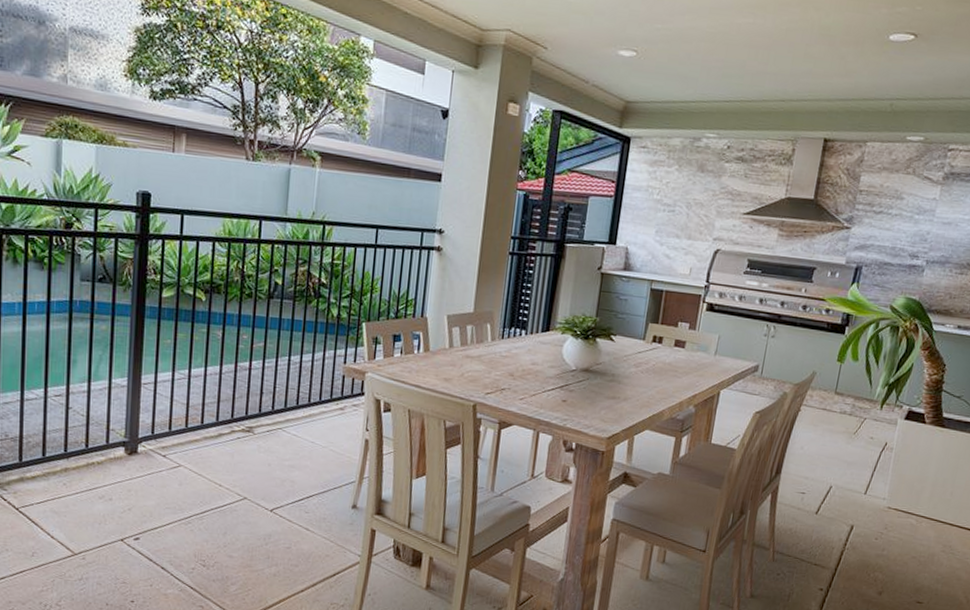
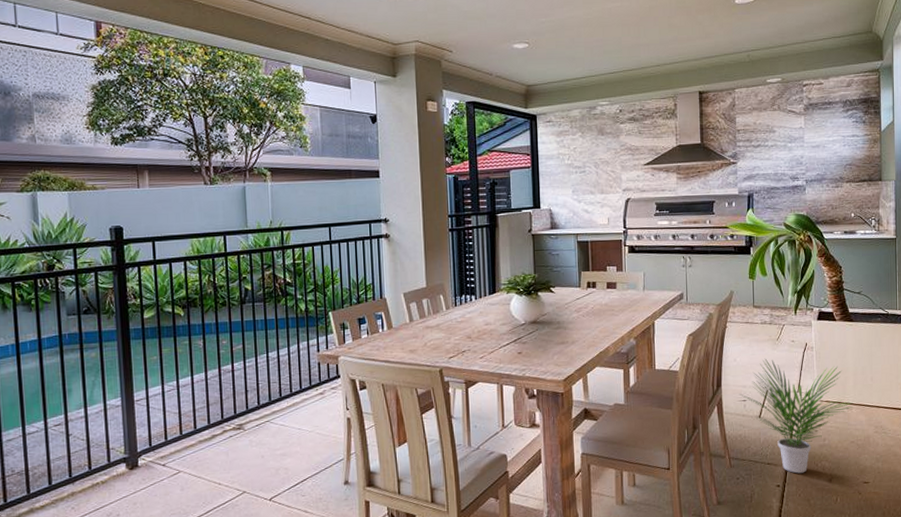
potted plant: none [799,451,924,581] -> present [740,358,853,474]

